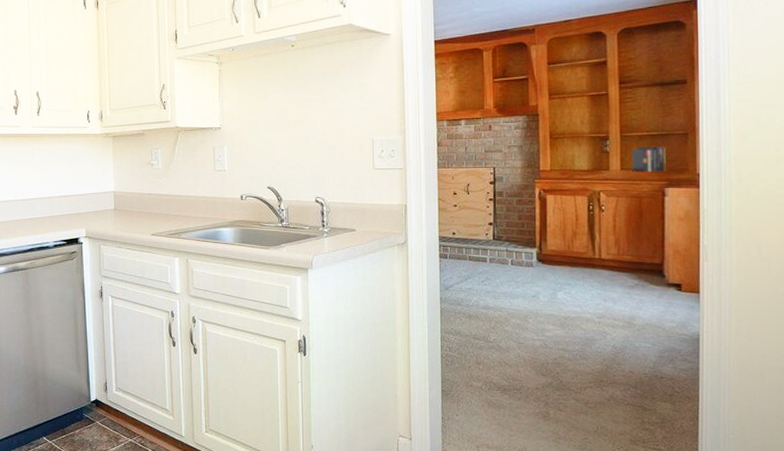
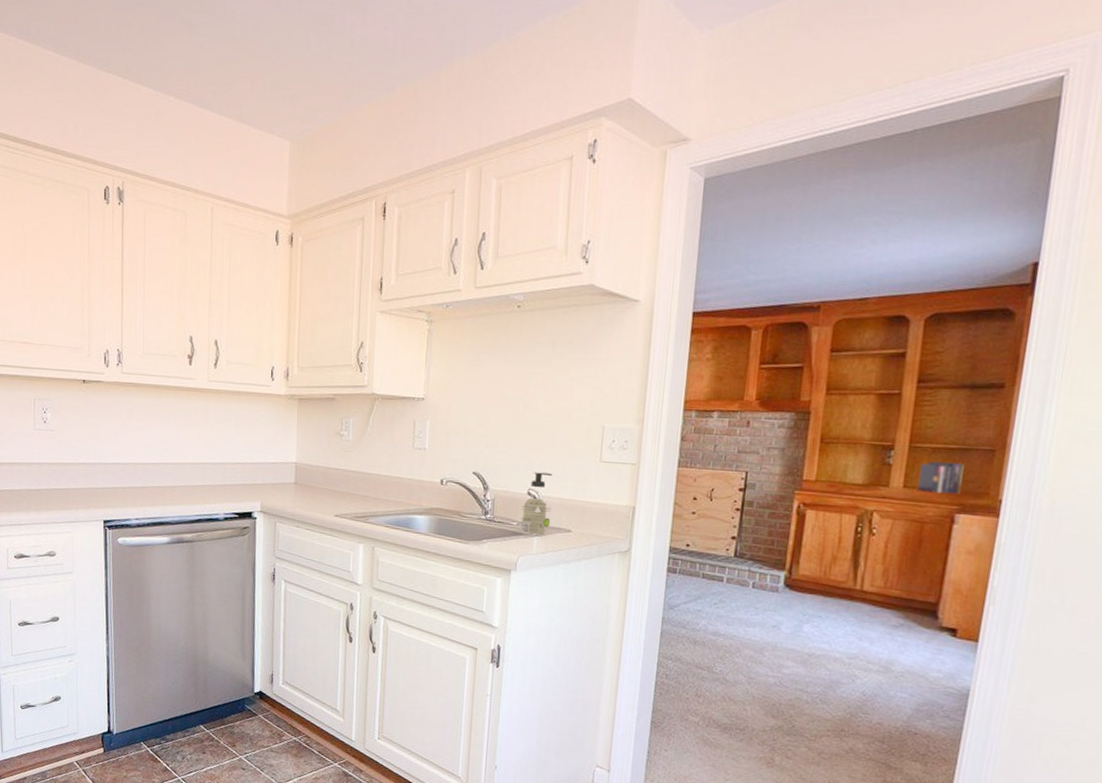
soap dispenser: none [312,182,338,236] -> present [521,471,552,536]

